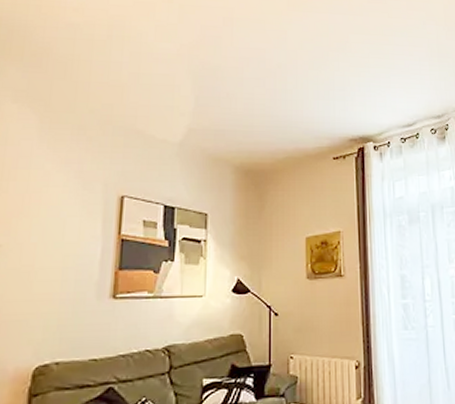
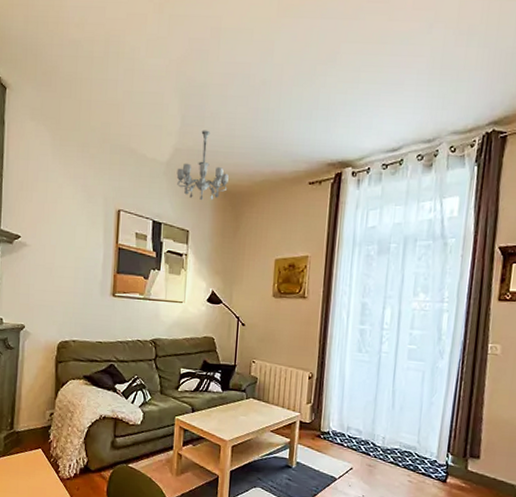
chandelier: none [191,110,249,181] -> present [176,130,229,201]

